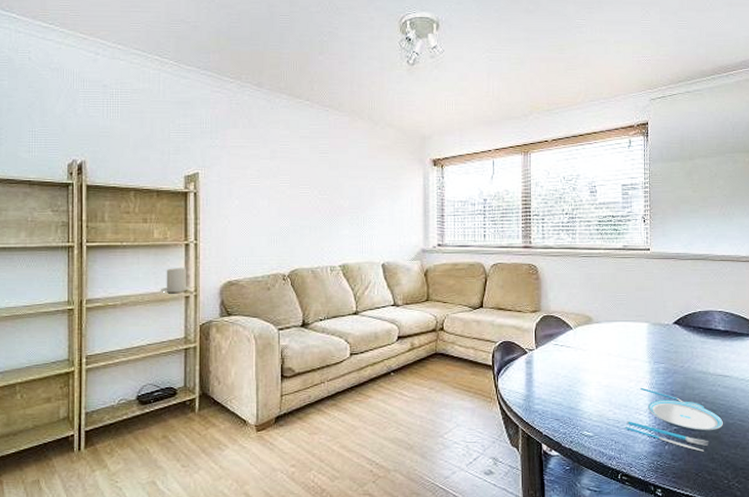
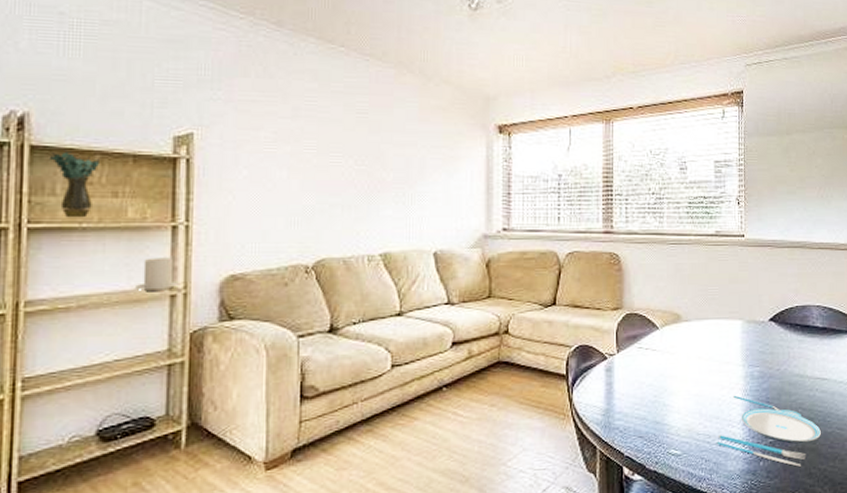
vase: none [99,188,135,238] -> present [48,150,101,218]

